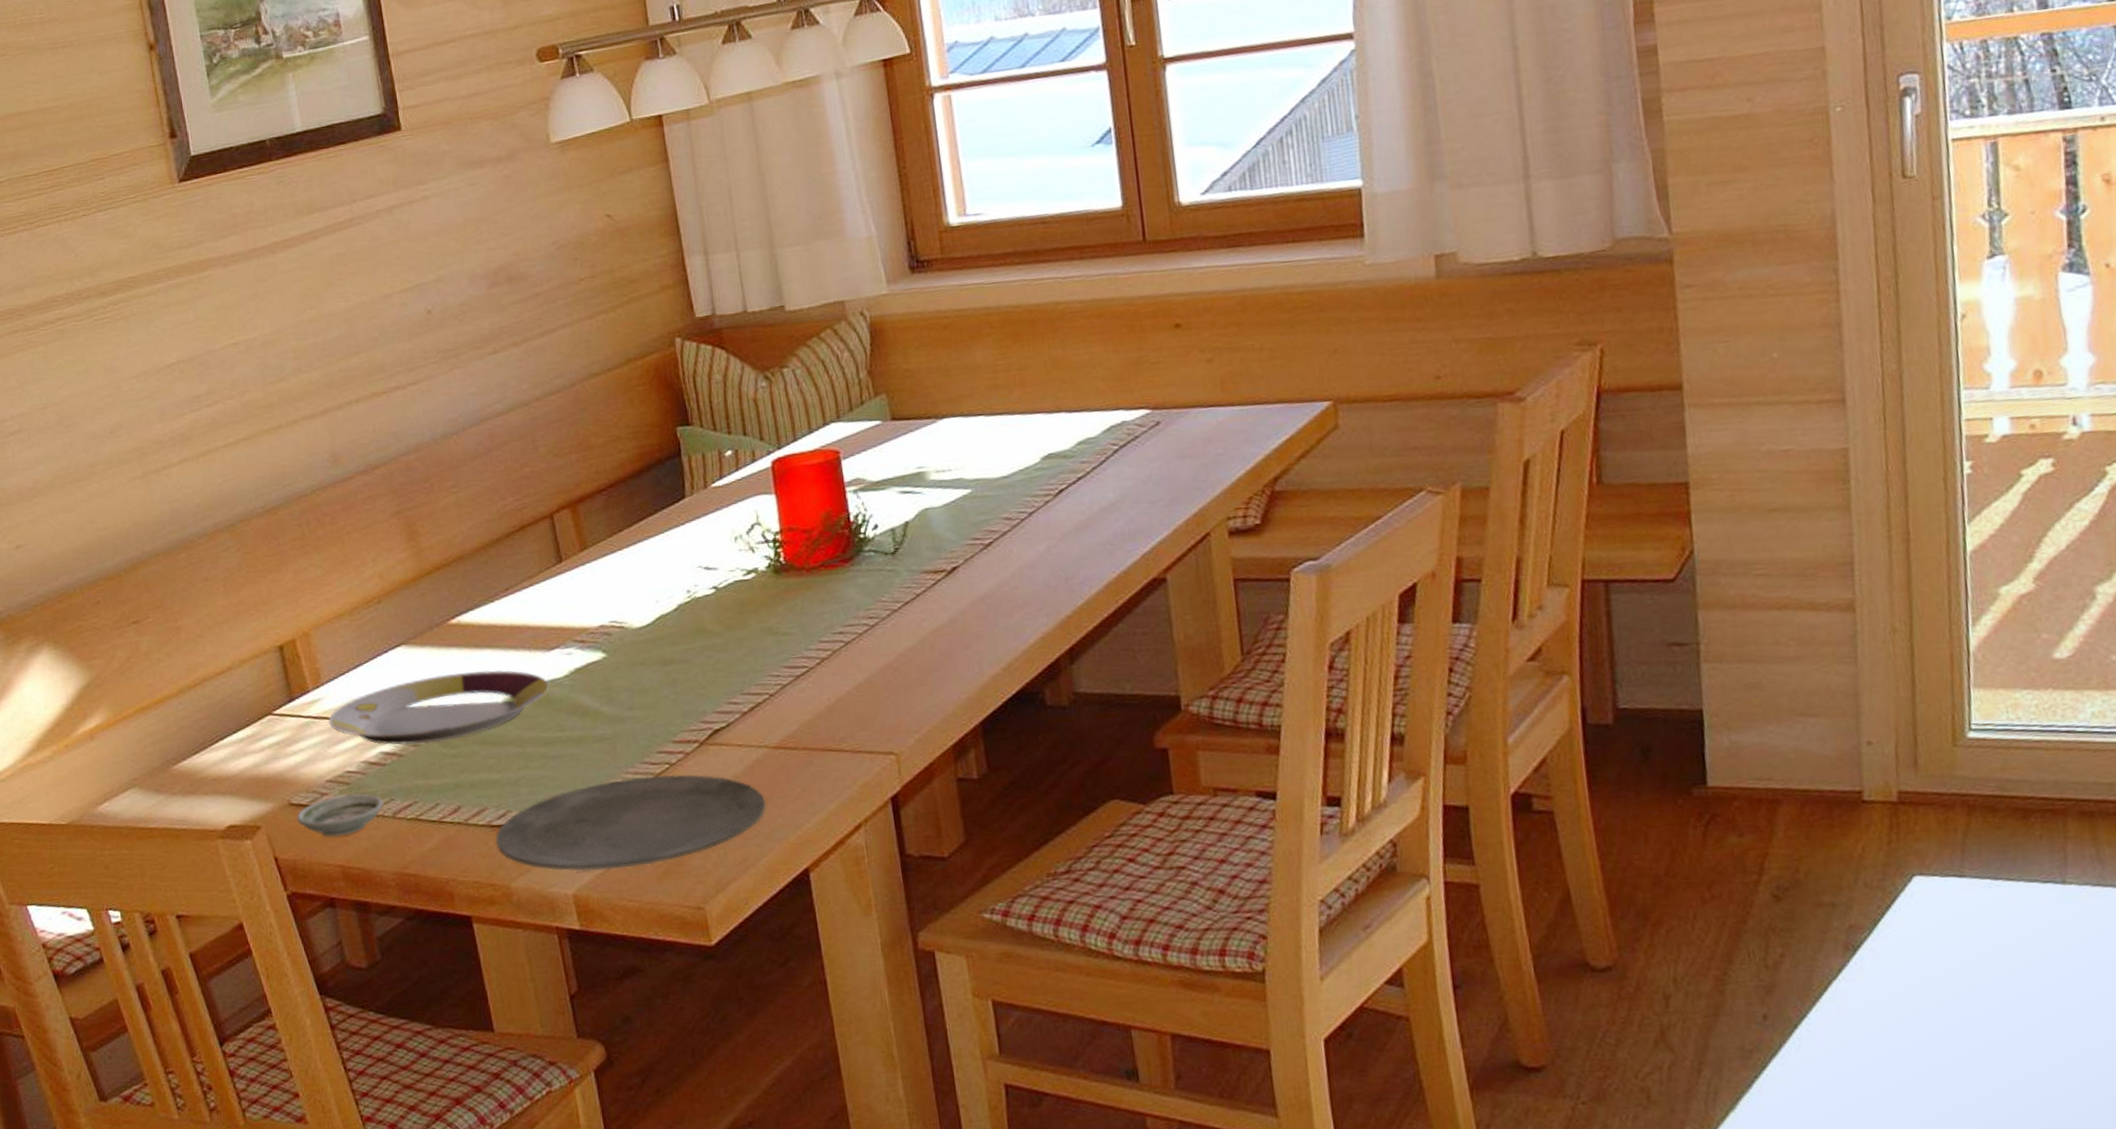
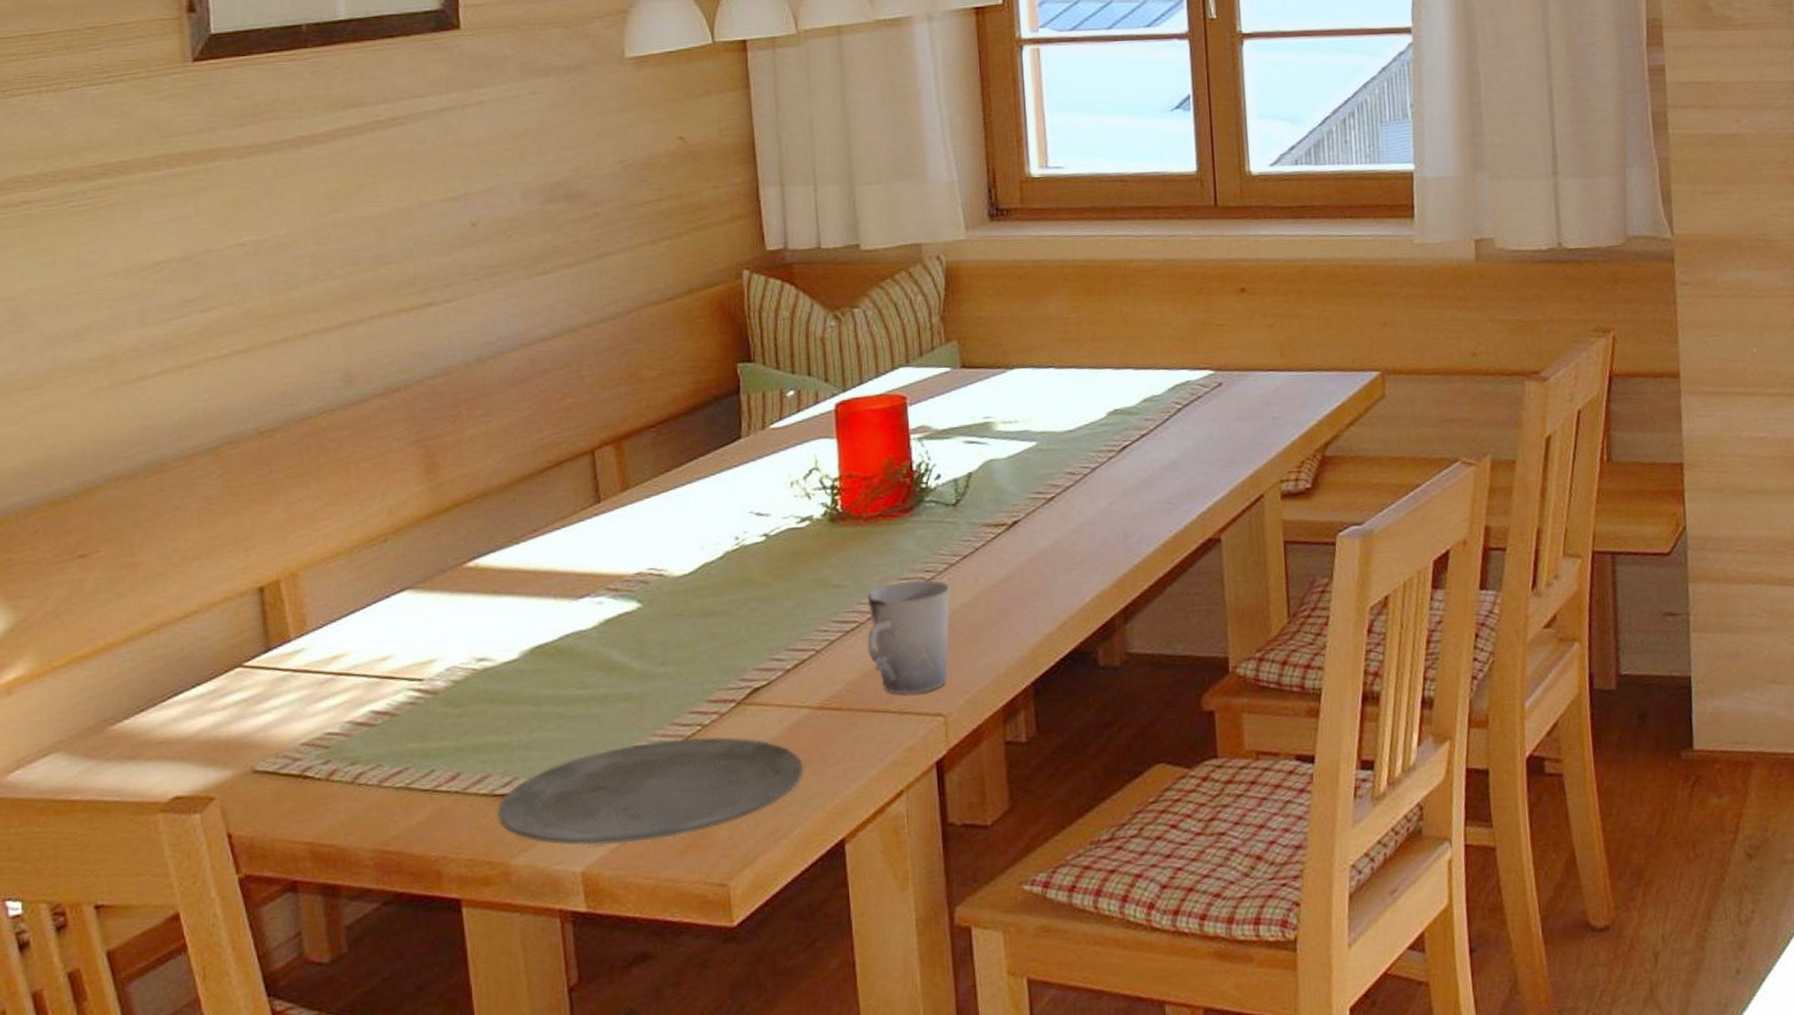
saucer: present [296,793,385,837] -> none [259,758,369,810]
plate: present [328,669,550,745] -> none [311,619,575,703]
cup: none [814,626,897,735] -> present [867,580,951,695]

